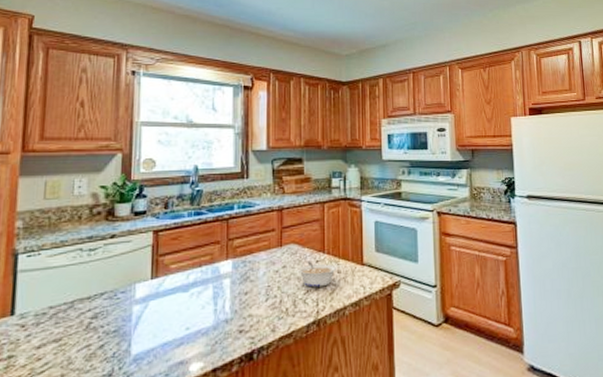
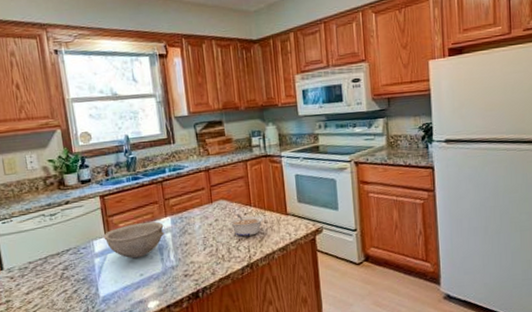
bowl: none [149,264,223,308] -> present [103,221,165,259]

